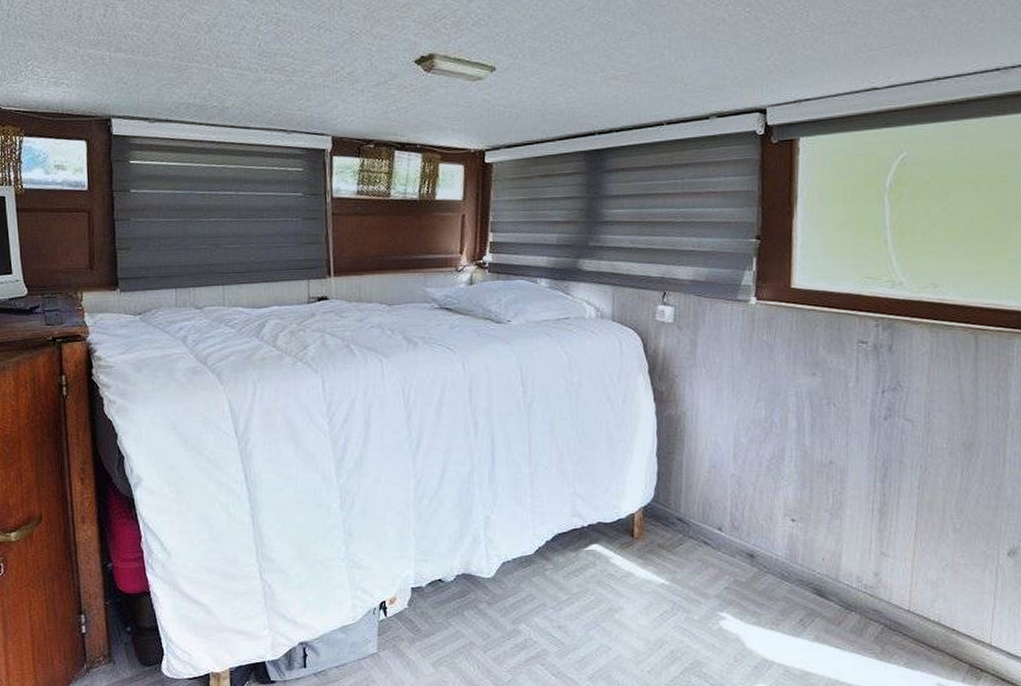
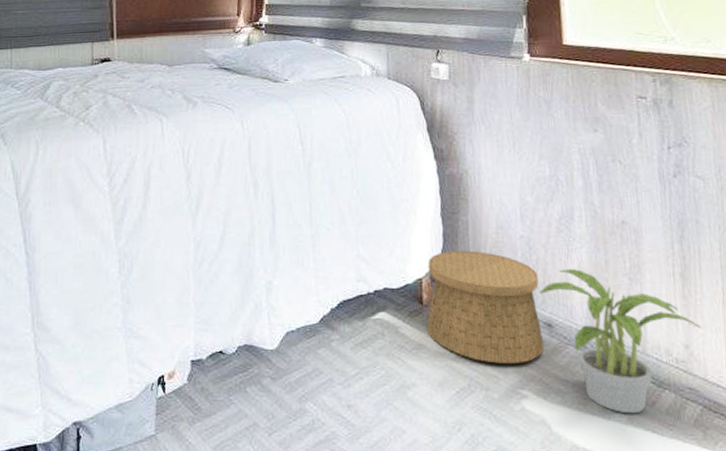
basket: none [637,488,745,590] -> present [427,250,545,364]
potted plant: none [745,505,892,632] -> present [539,269,701,414]

